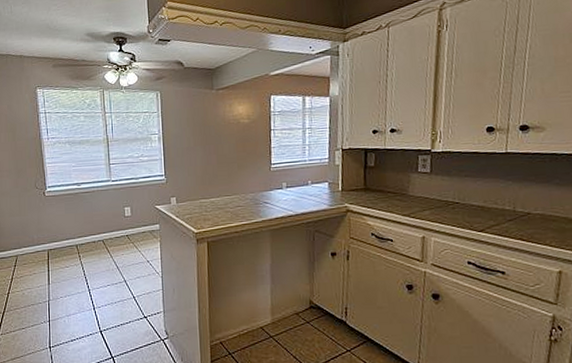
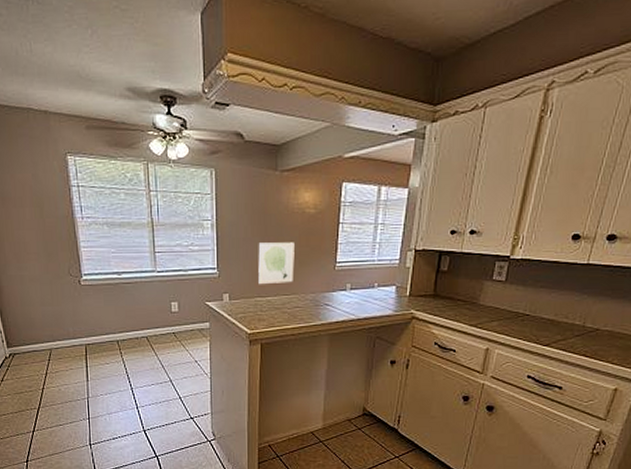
wall art: none [200,148,234,188] -> present [258,242,294,285]

